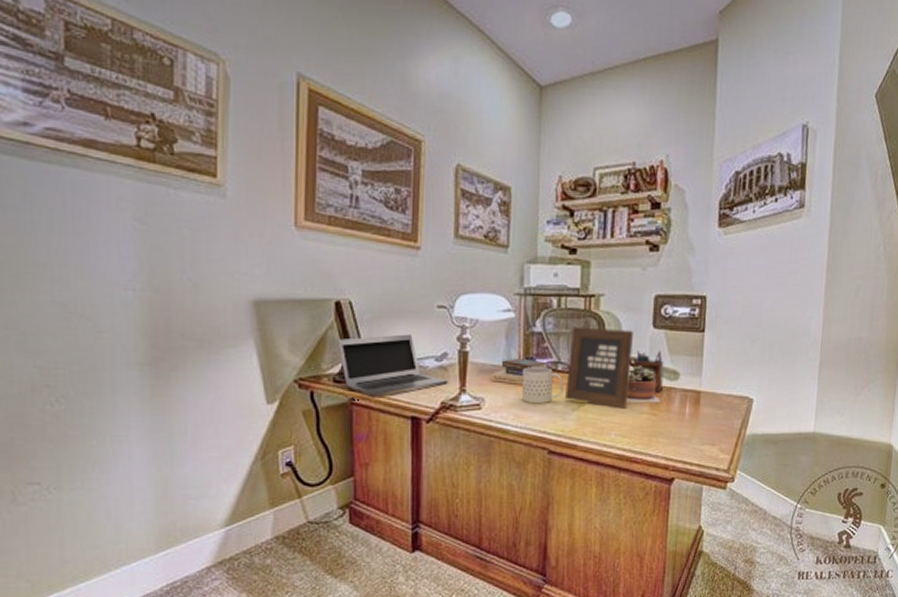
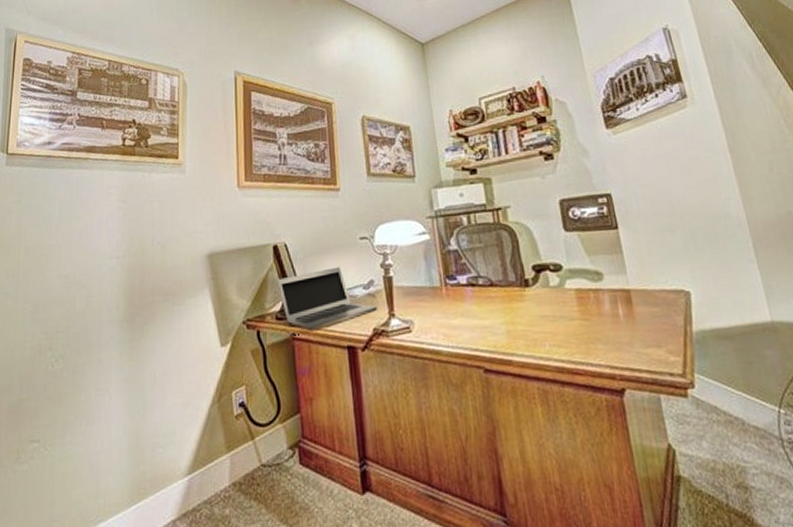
books: present [491,357,548,385] -> none [416,276,468,304]
mug: present [521,367,563,404] -> none [444,283,488,321]
picture frame: present [565,326,633,407] -> none [485,236,556,316]
succulent plant: present [626,365,660,404] -> none [550,270,590,310]
desk organizer: present [634,350,664,393] -> none [553,252,589,297]

